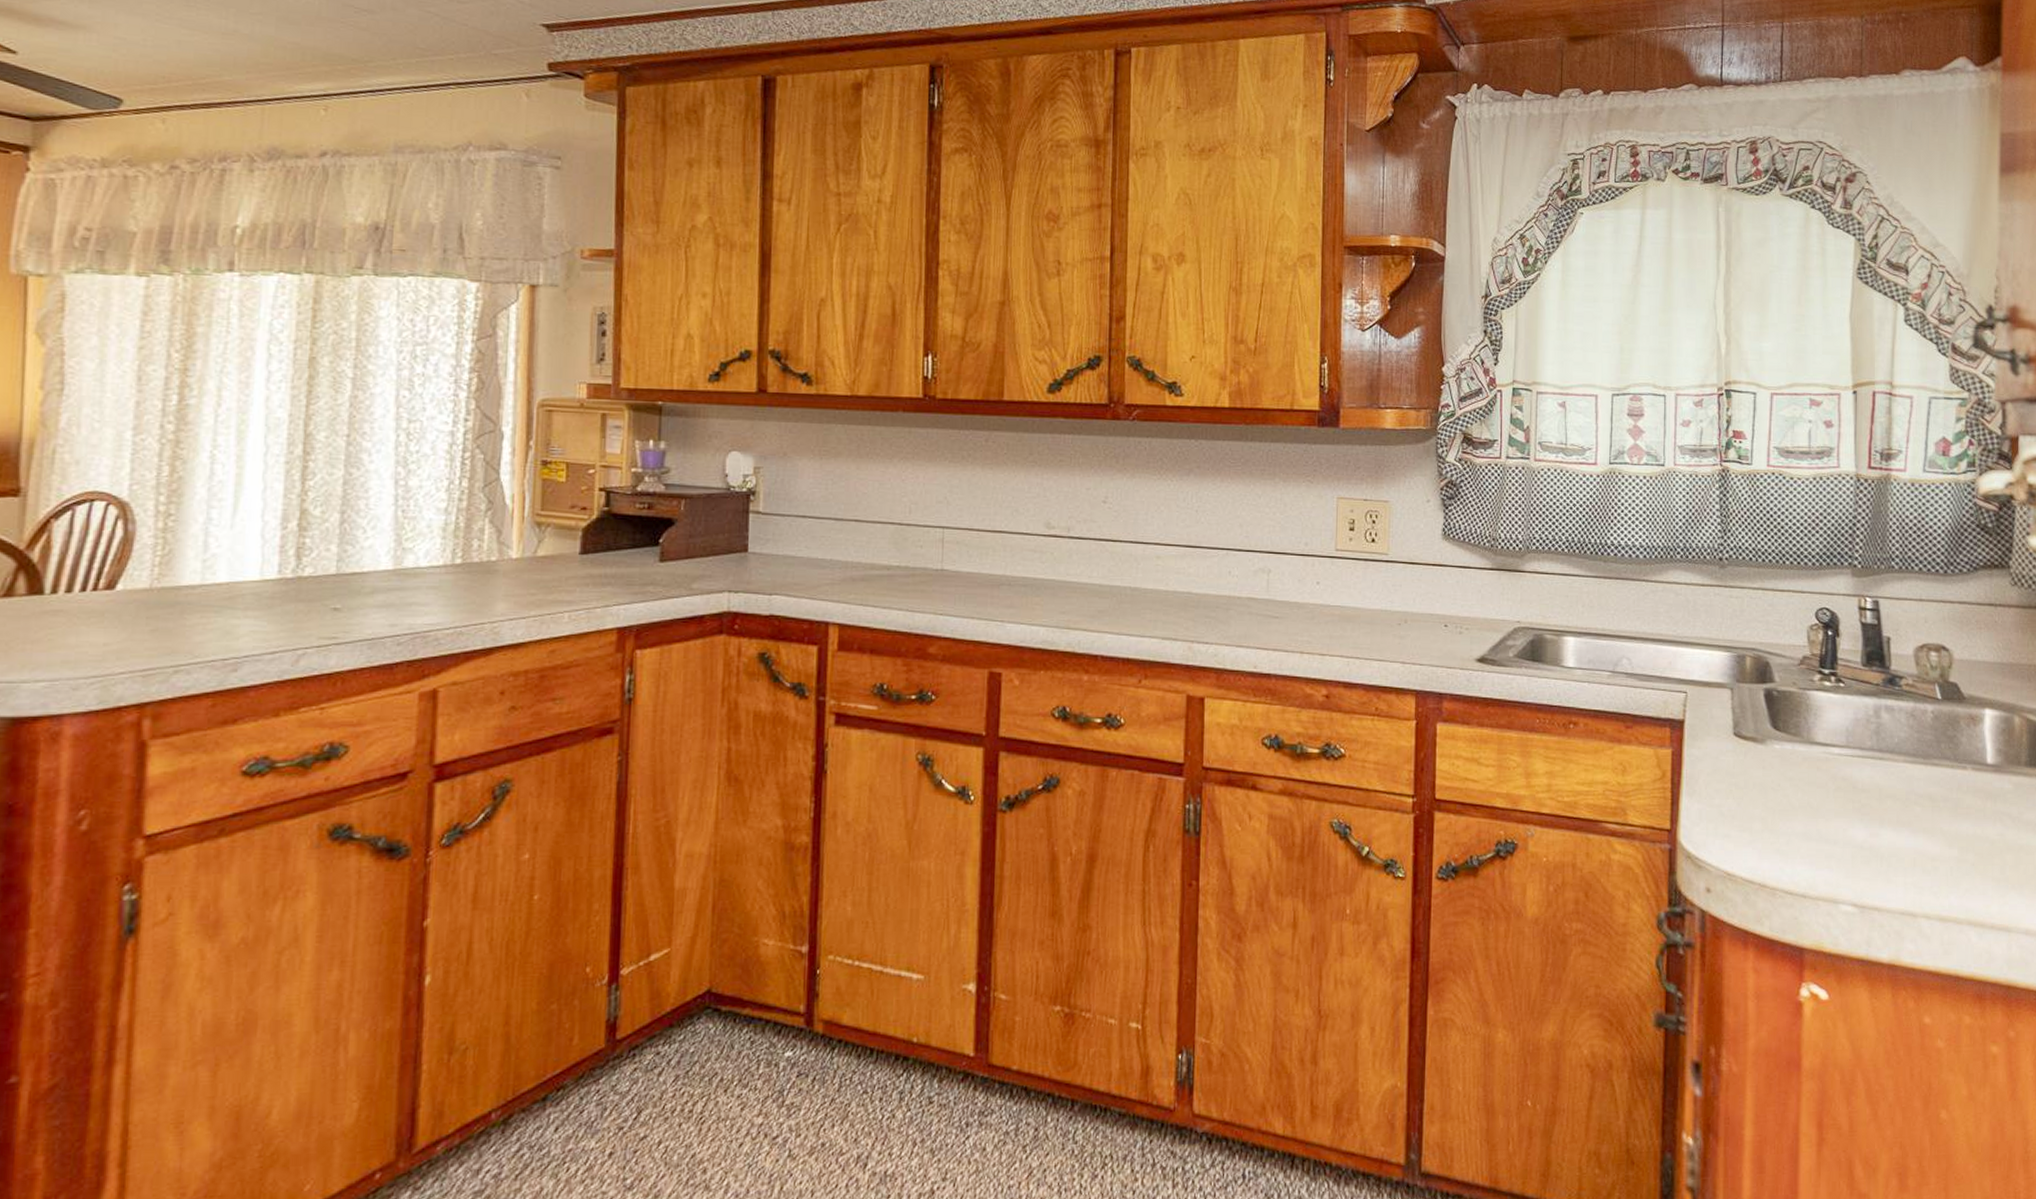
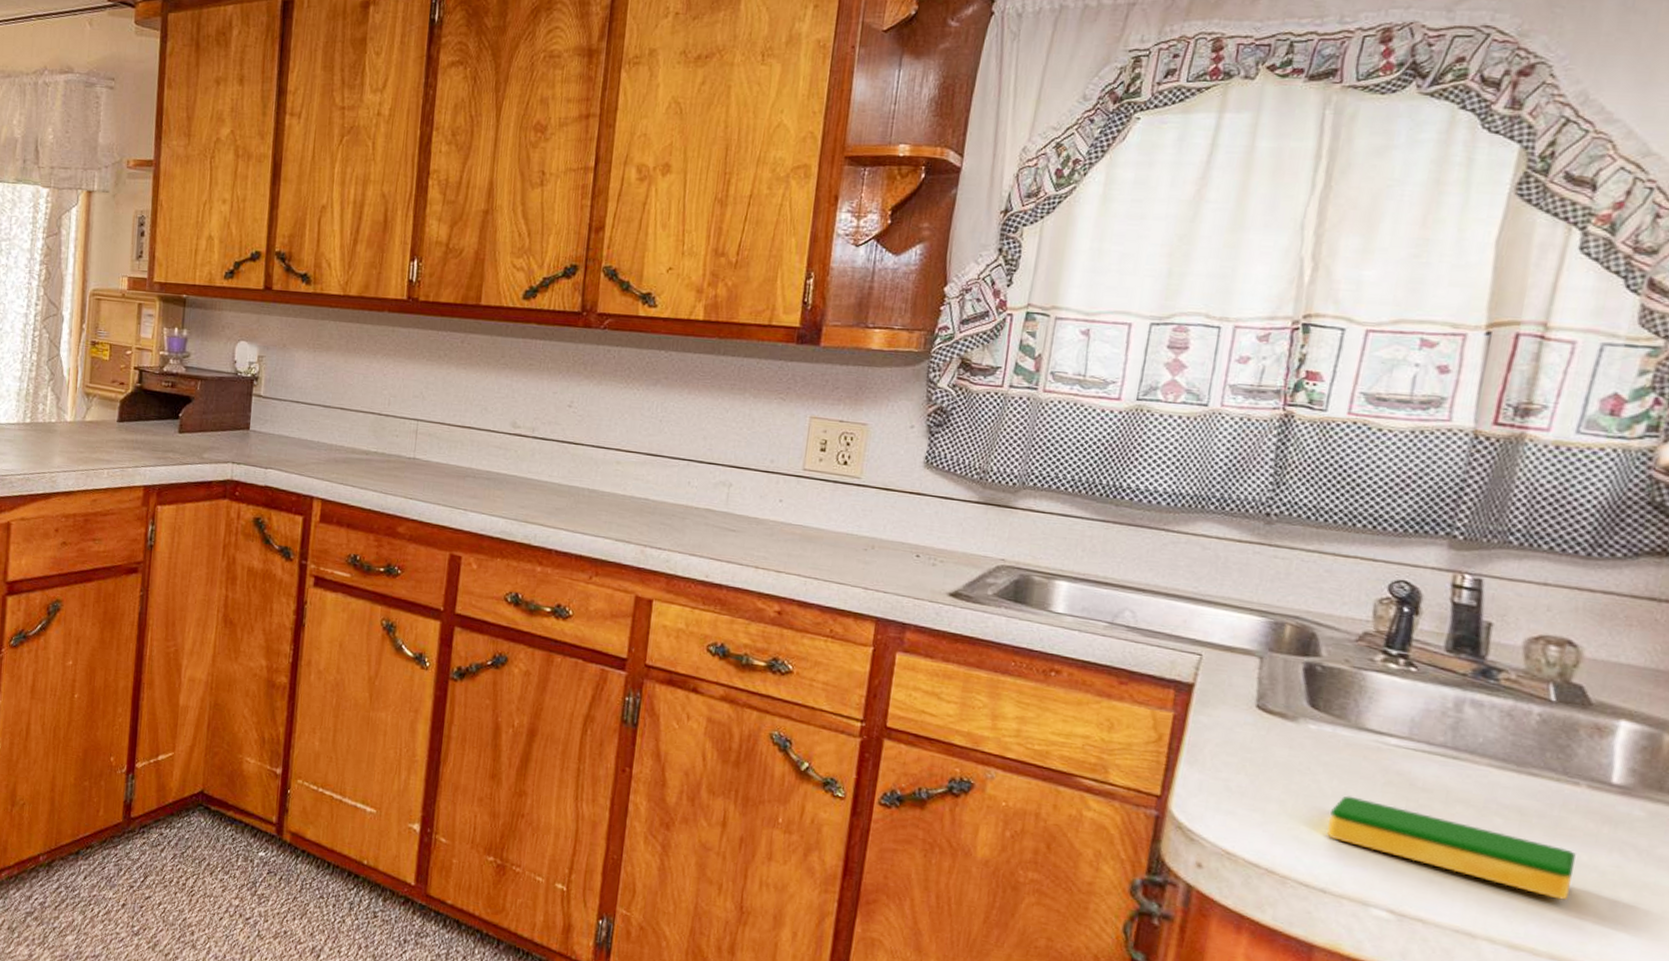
dish sponge: none [1800,805,1973,871] -> present [1327,795,1576,900]

